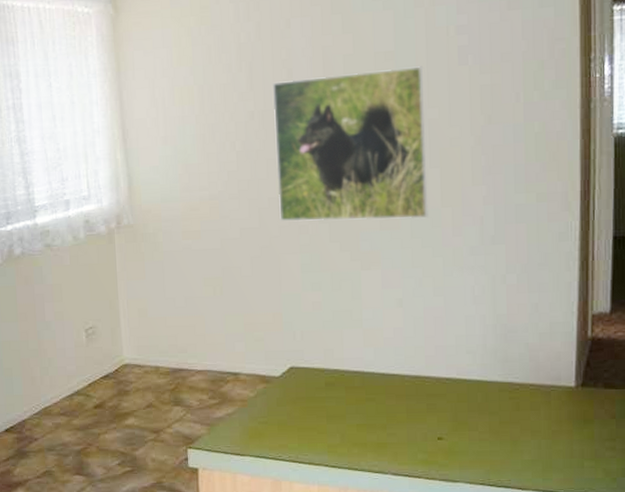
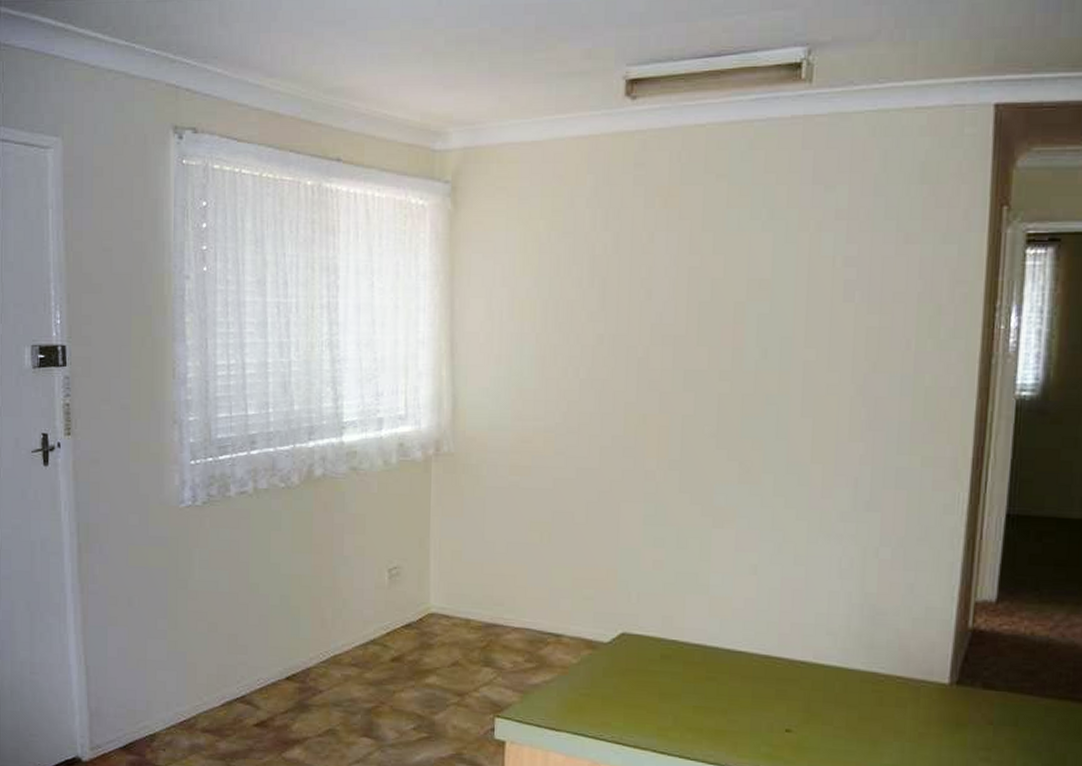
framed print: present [273,66,428,221] -> none [623,299,803,475]

